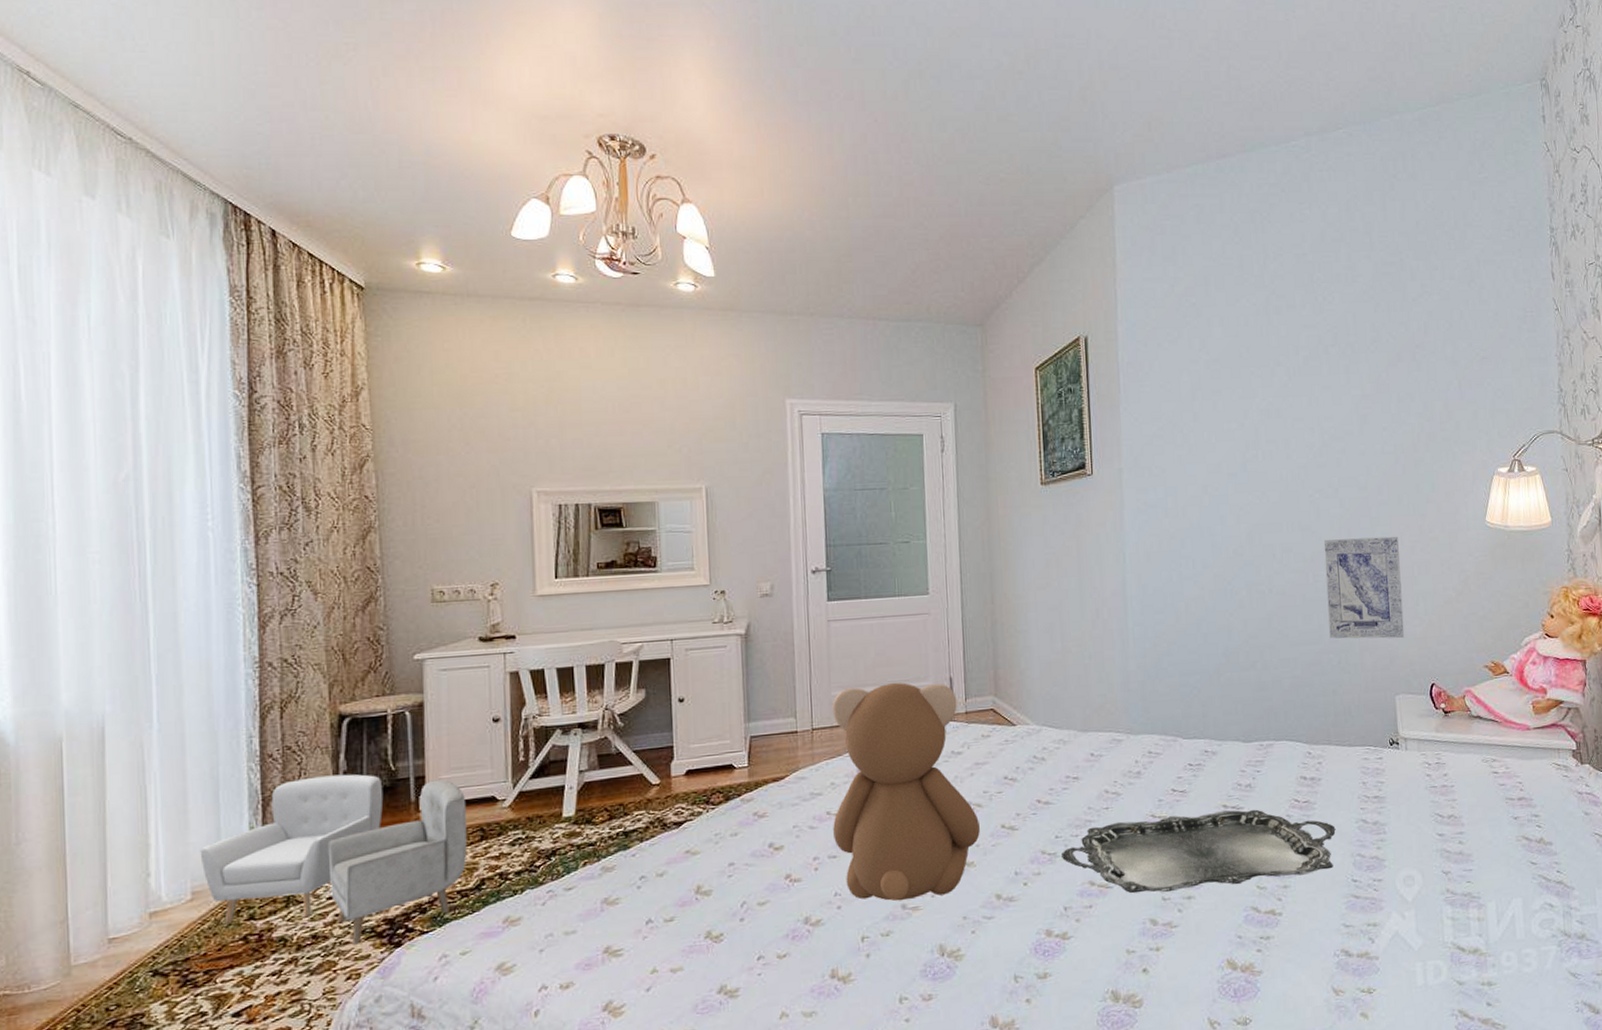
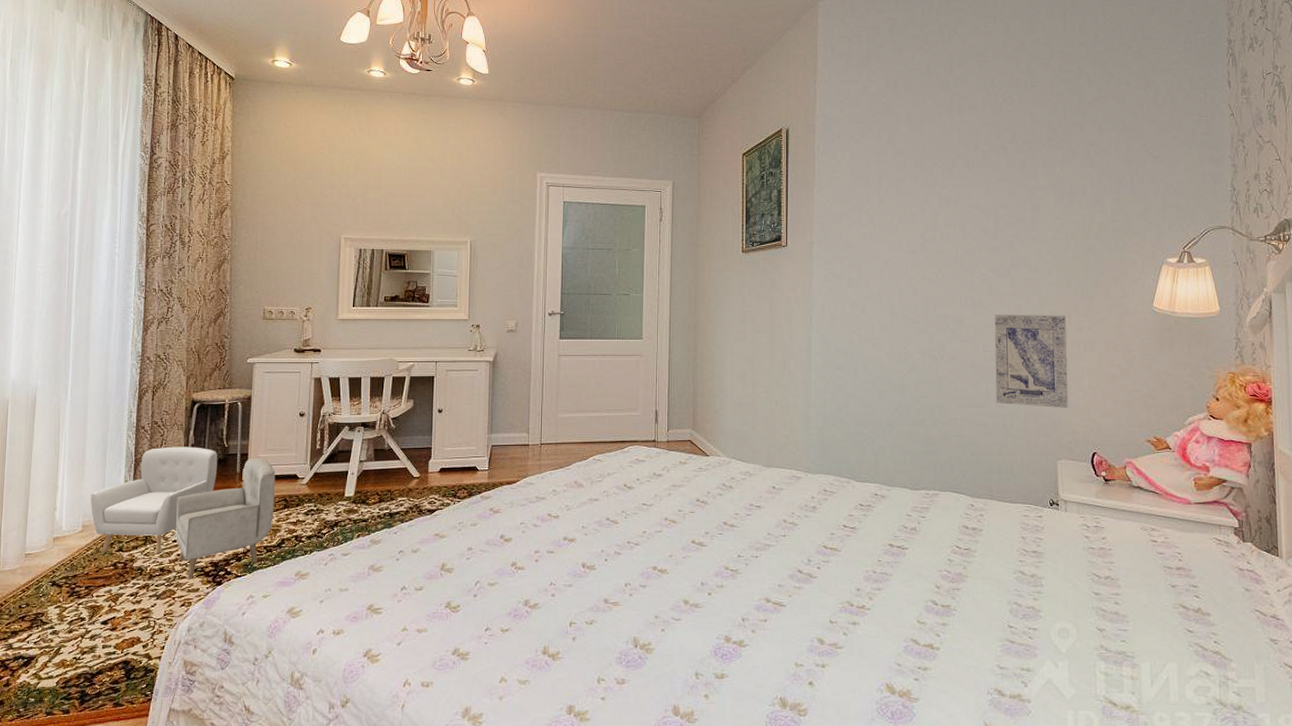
teddy bear: present [832,682,980,902] -> none [552,411,673,596]
serving tray: present [1062,809,1336,894] -> none [742,548,994,617]

